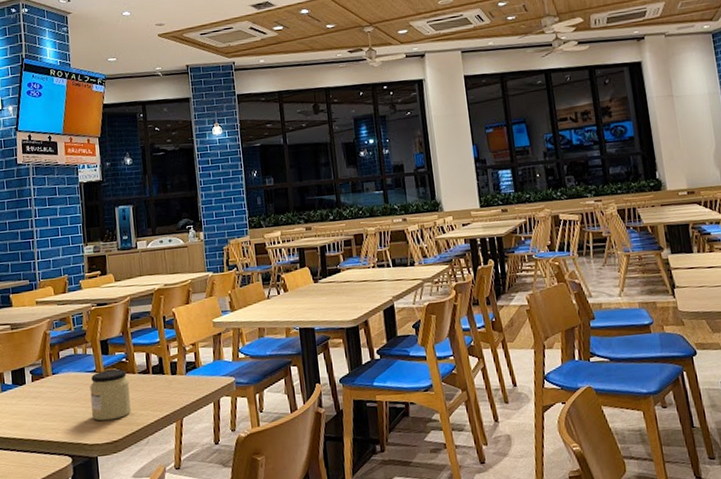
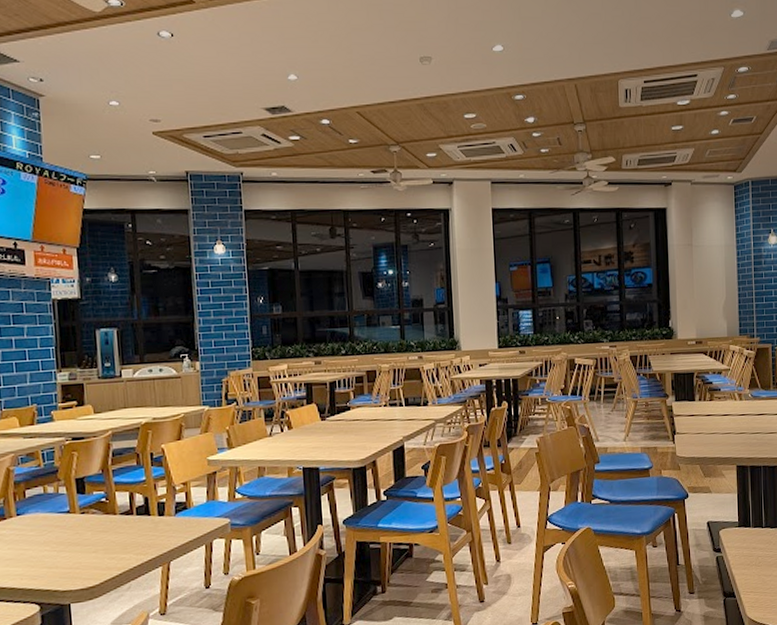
jar: present [90,369,131,421] -> none [62,510,111,566]

